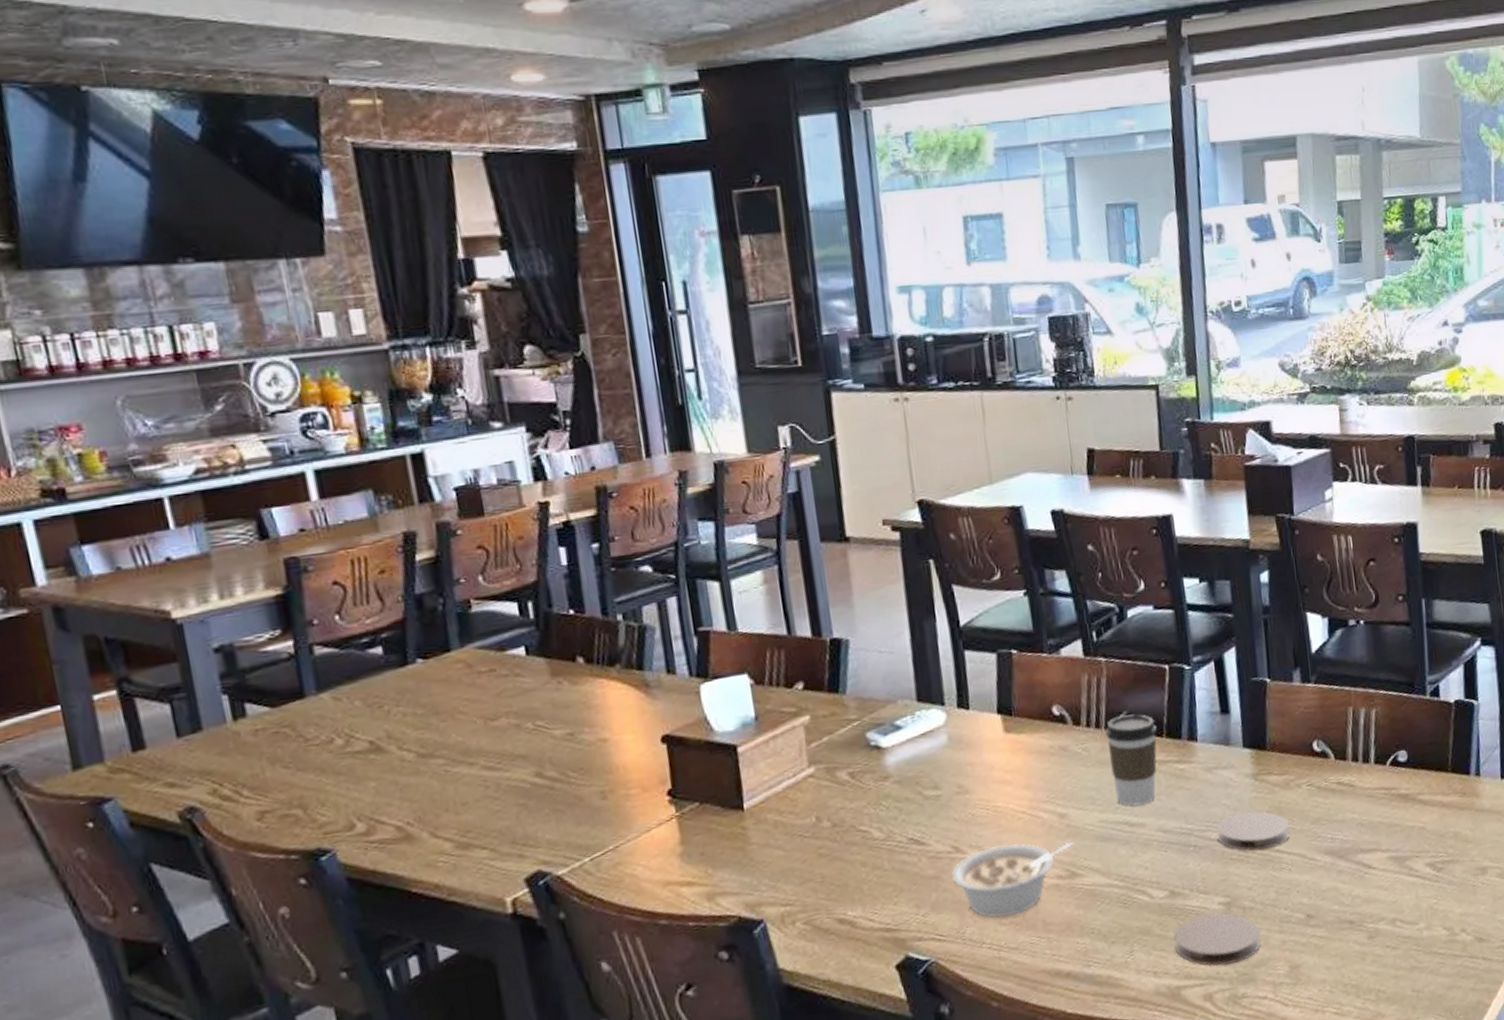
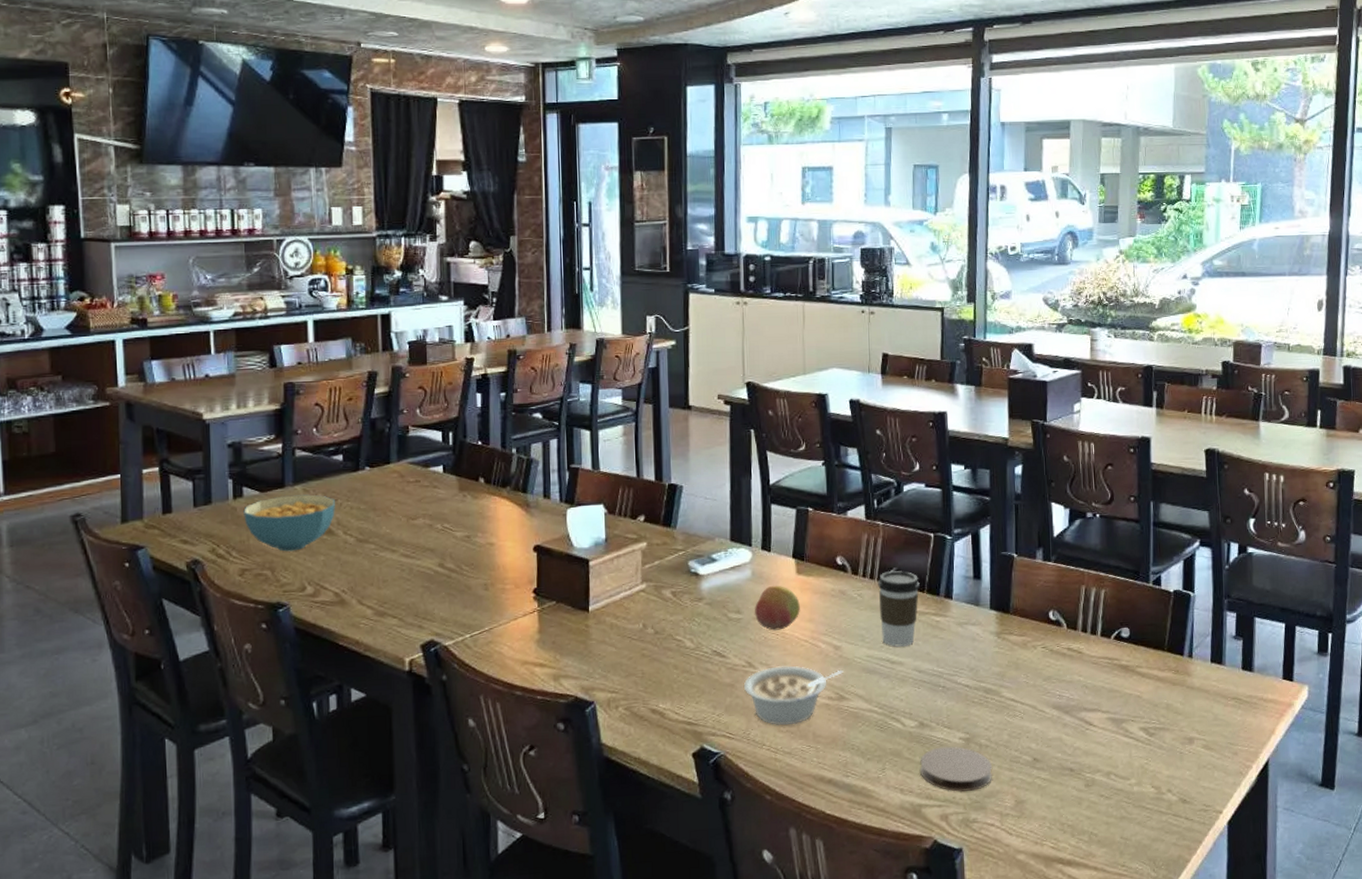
cereal bowl: none [250,702,382,782] -> present [243,494,336,552]
fruit: none [956,749,1013,805] -> present [755,585,800,631]
coaster: present [1216,811,1289,851] -> none [962,663,1024,697]

